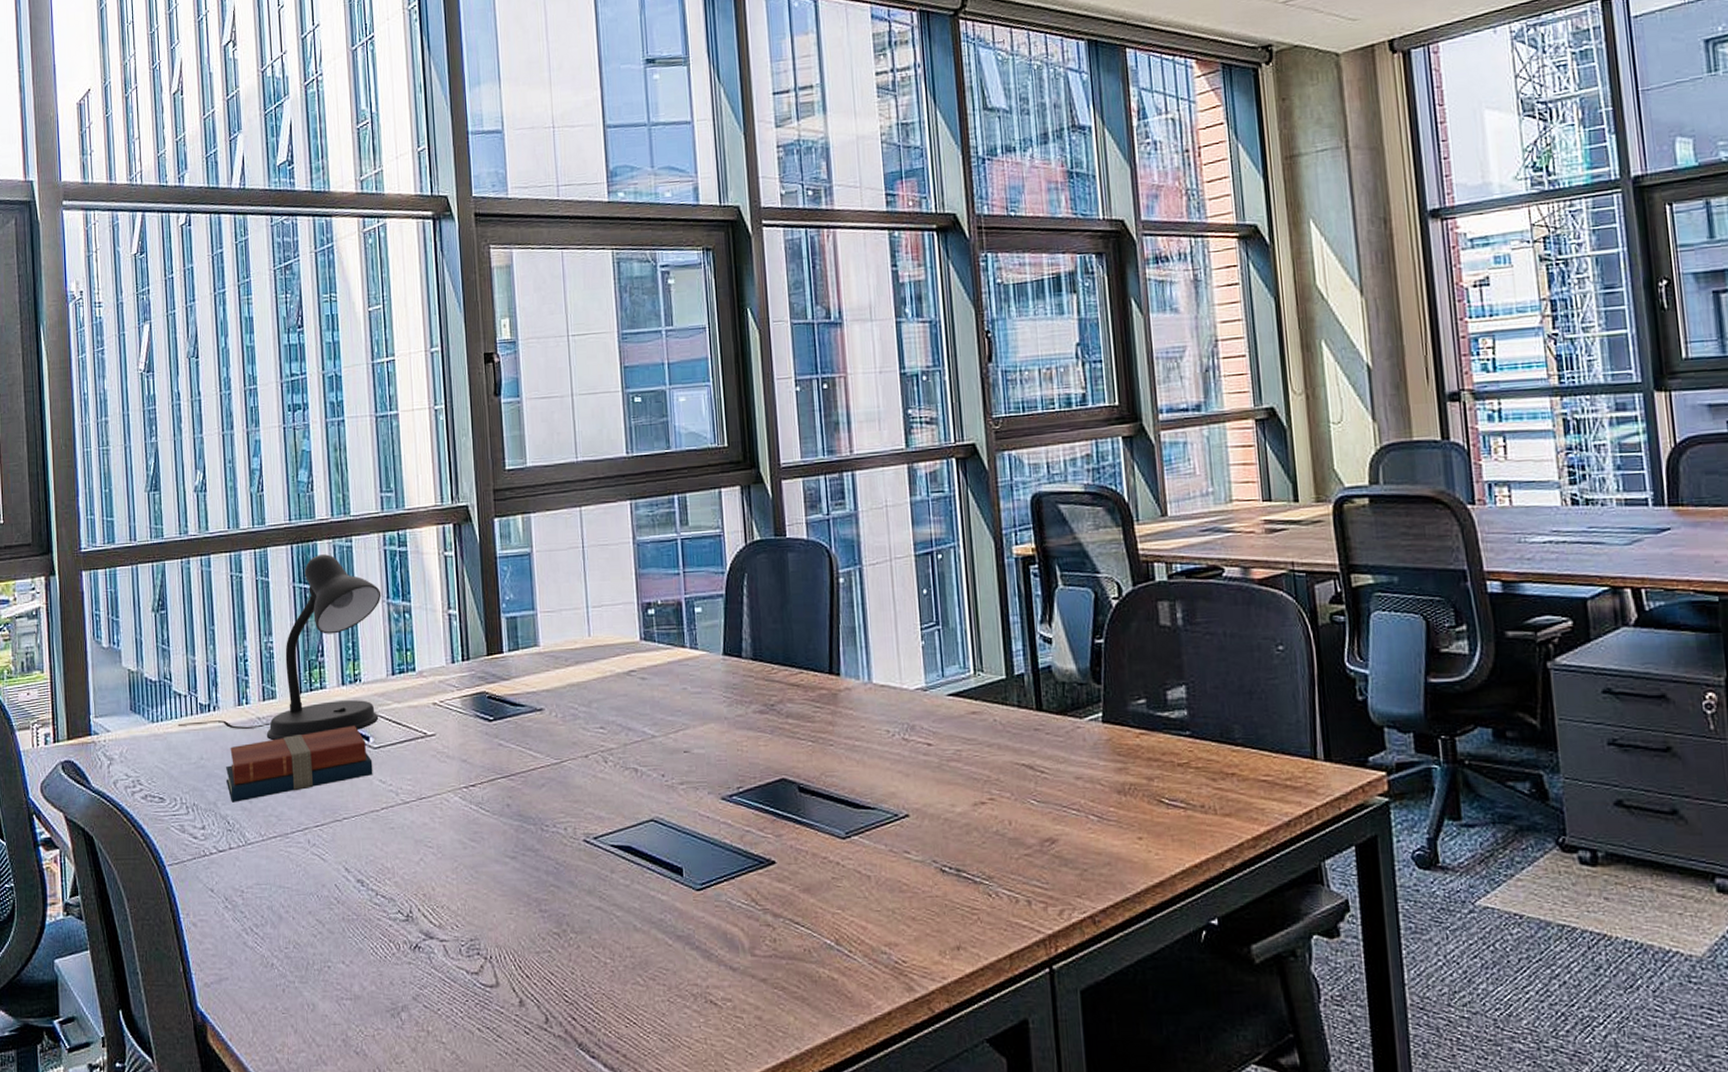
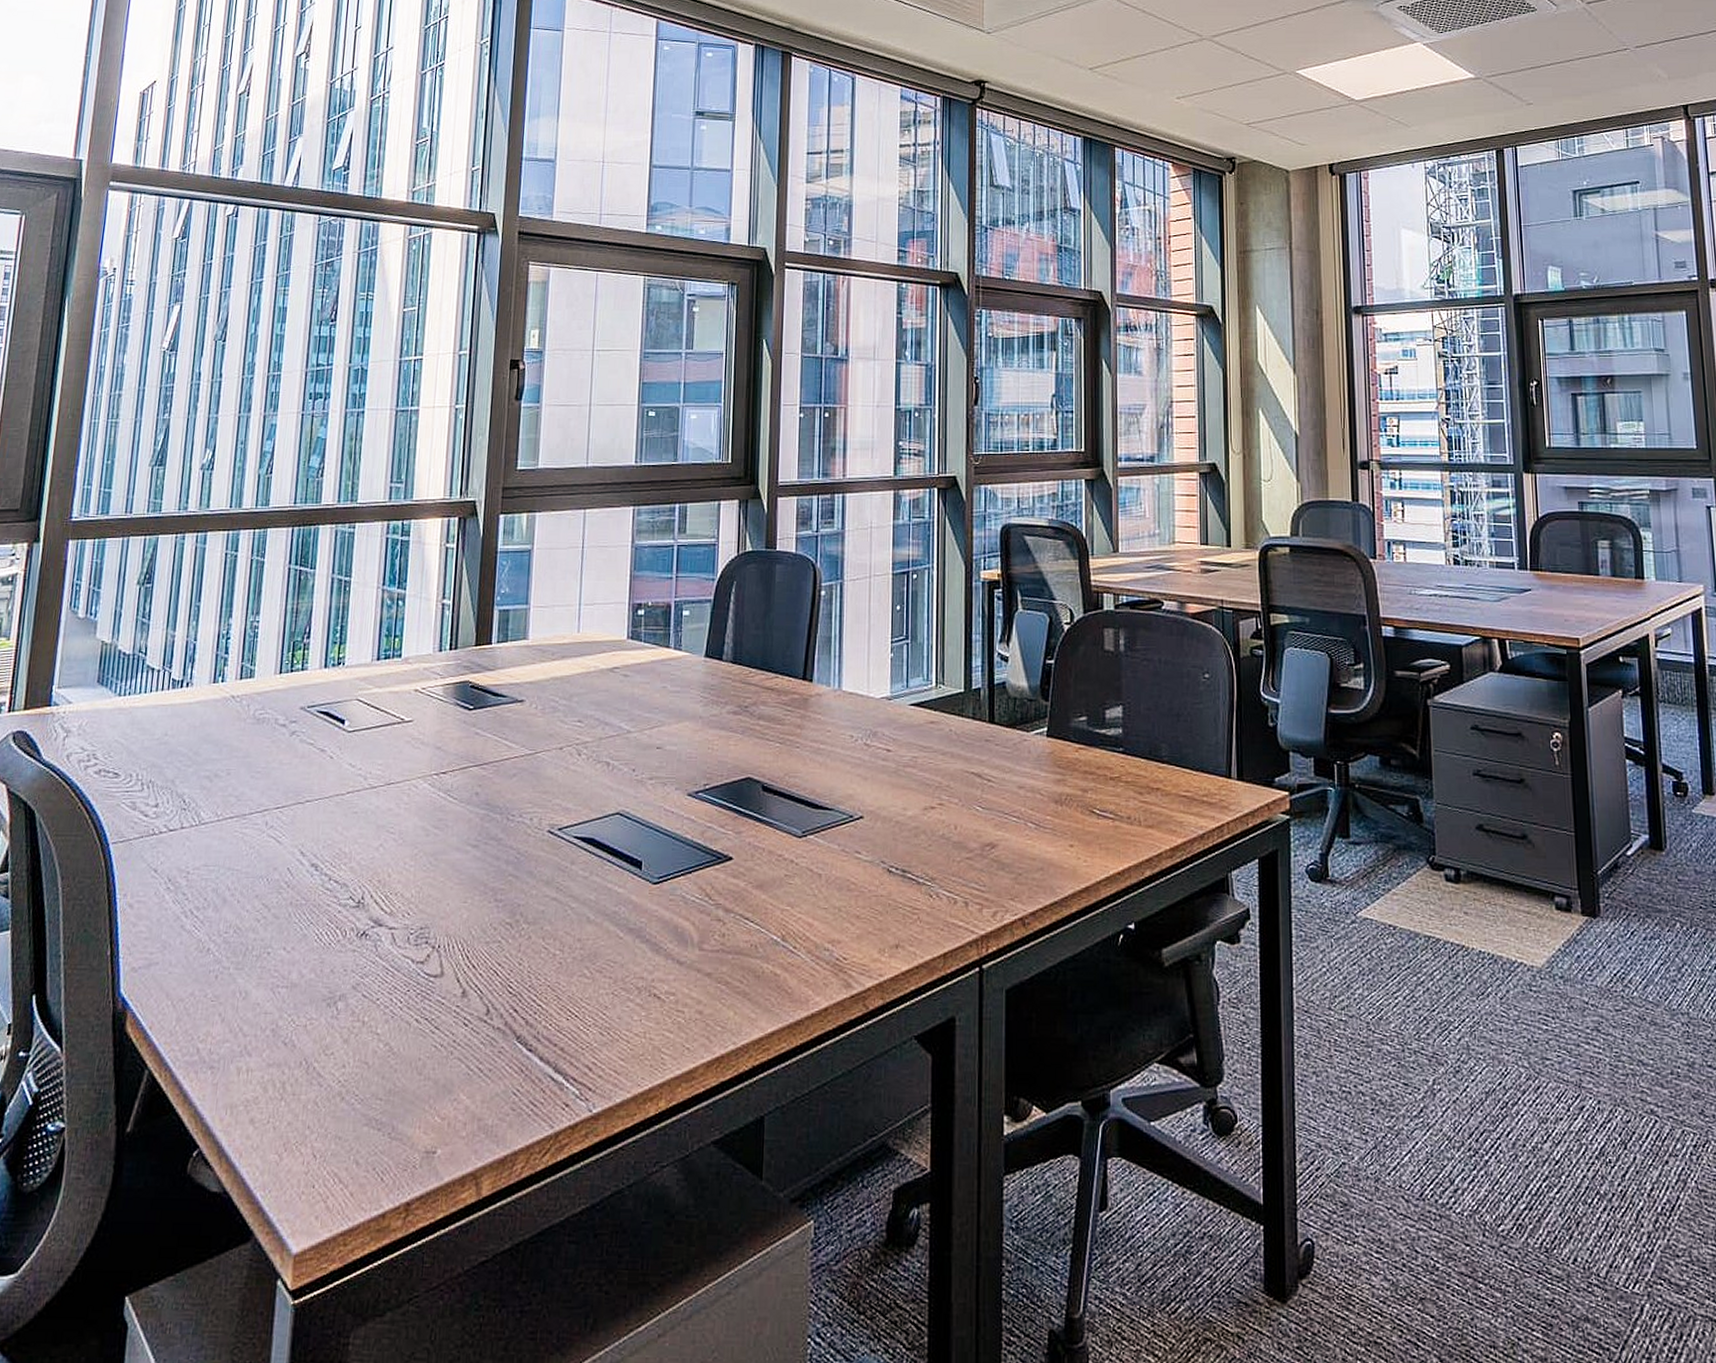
desk lamp: present [177,554,382,741] -> none [146,539,378,720]
books: present [226,725,373,803] -> none [188,707,345,781]

